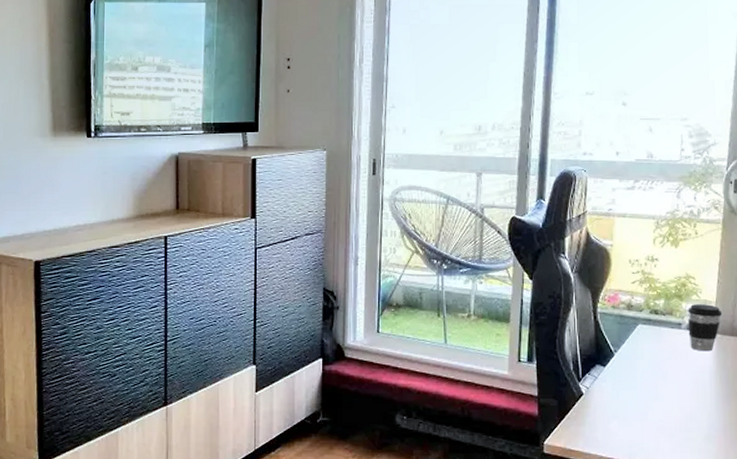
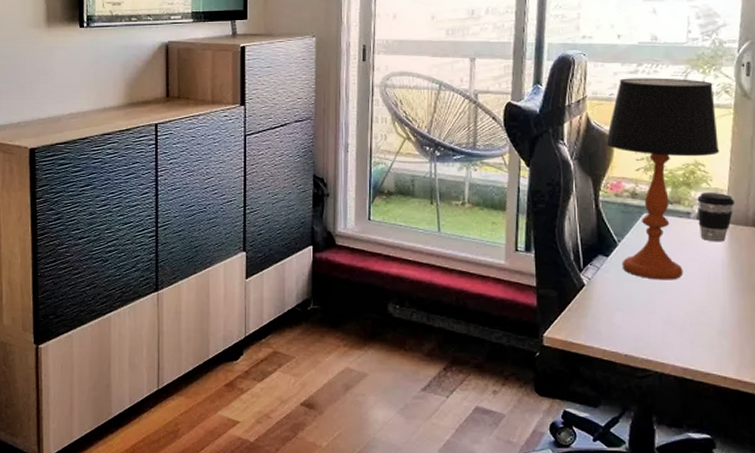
table lamp: none [603,194,709,388] -> present [605,78,720,280]

